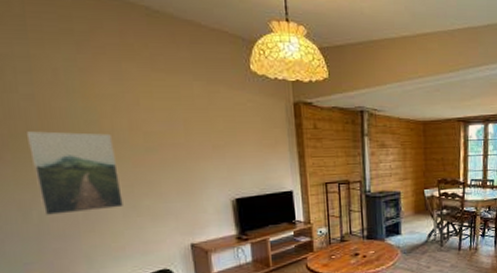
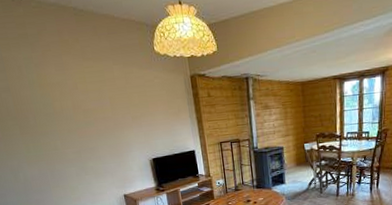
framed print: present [25,131,124,217] -> none [8,113,76,177]

